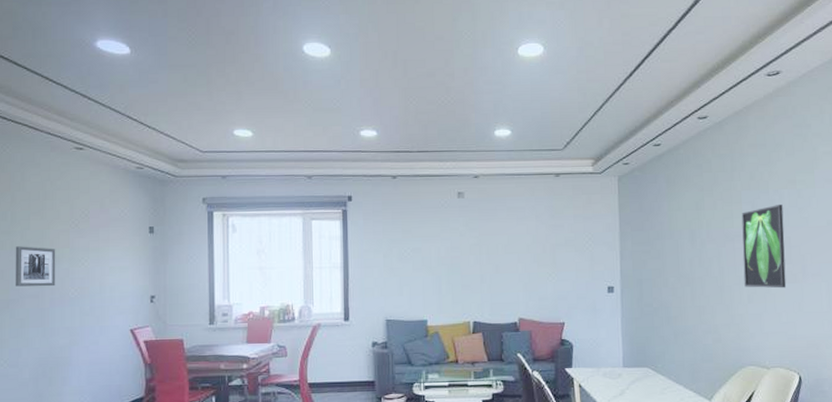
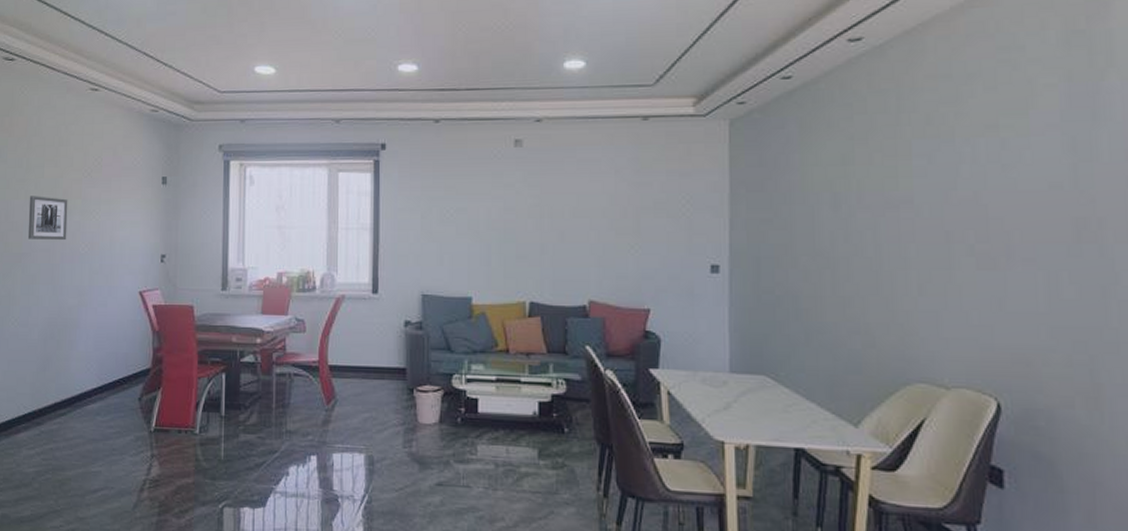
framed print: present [741,205,787,289] -> none [911,159,980,277]

